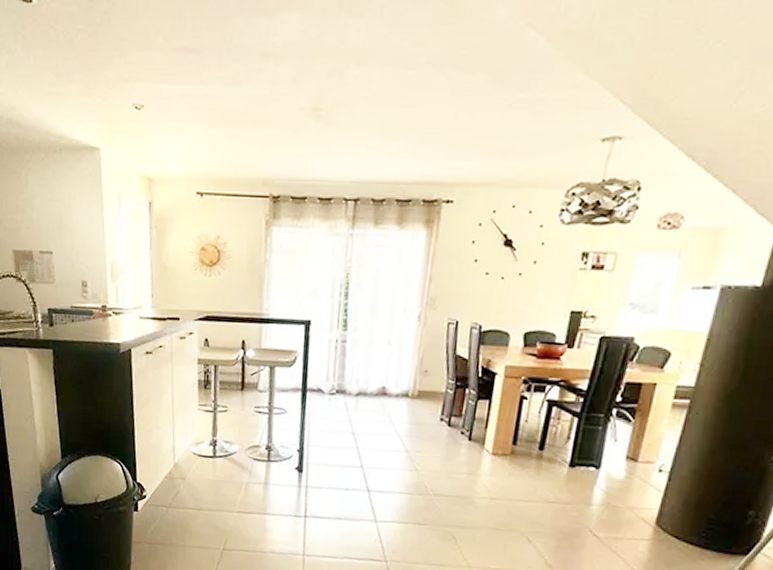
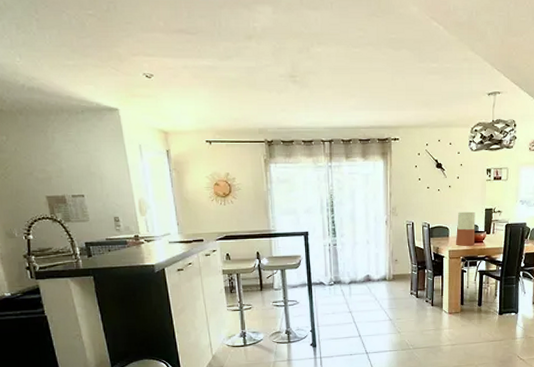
vase: none [516,312,555,363] -> present [455,211,475,246]

